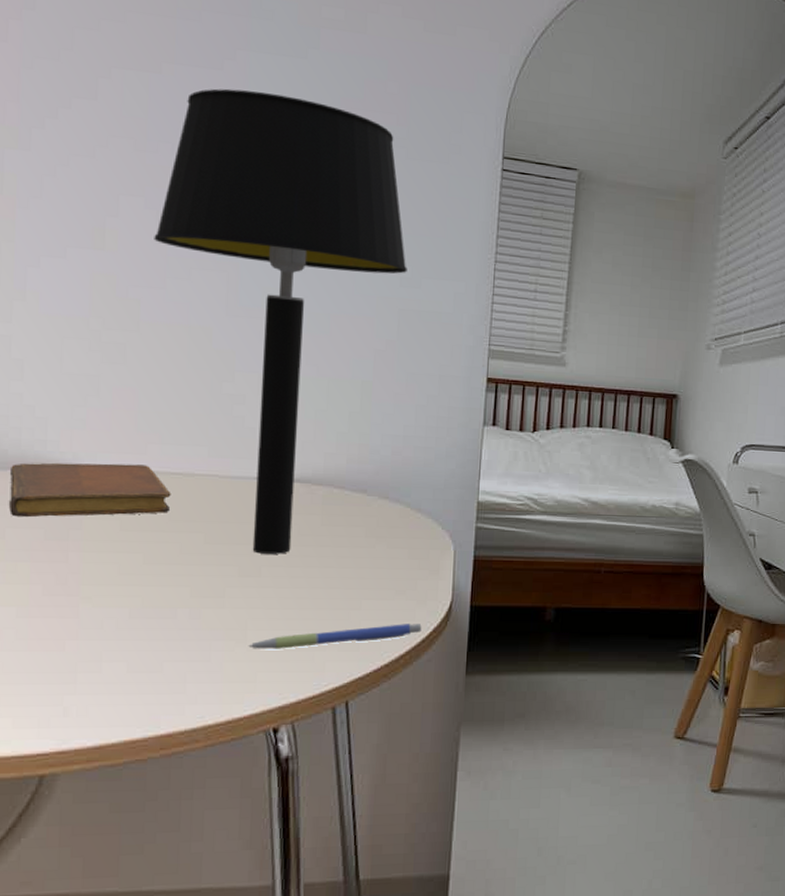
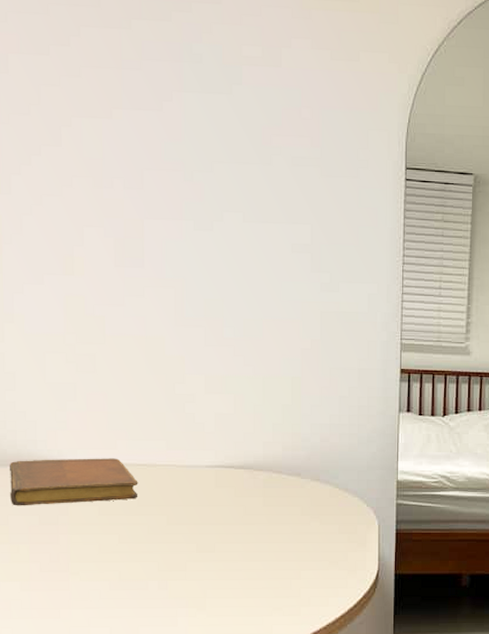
table lamp: present [154,88,407,554] -> none [113,126,326,532]
pen: present [248,624,422,649] -> none [207,591,353,615]

